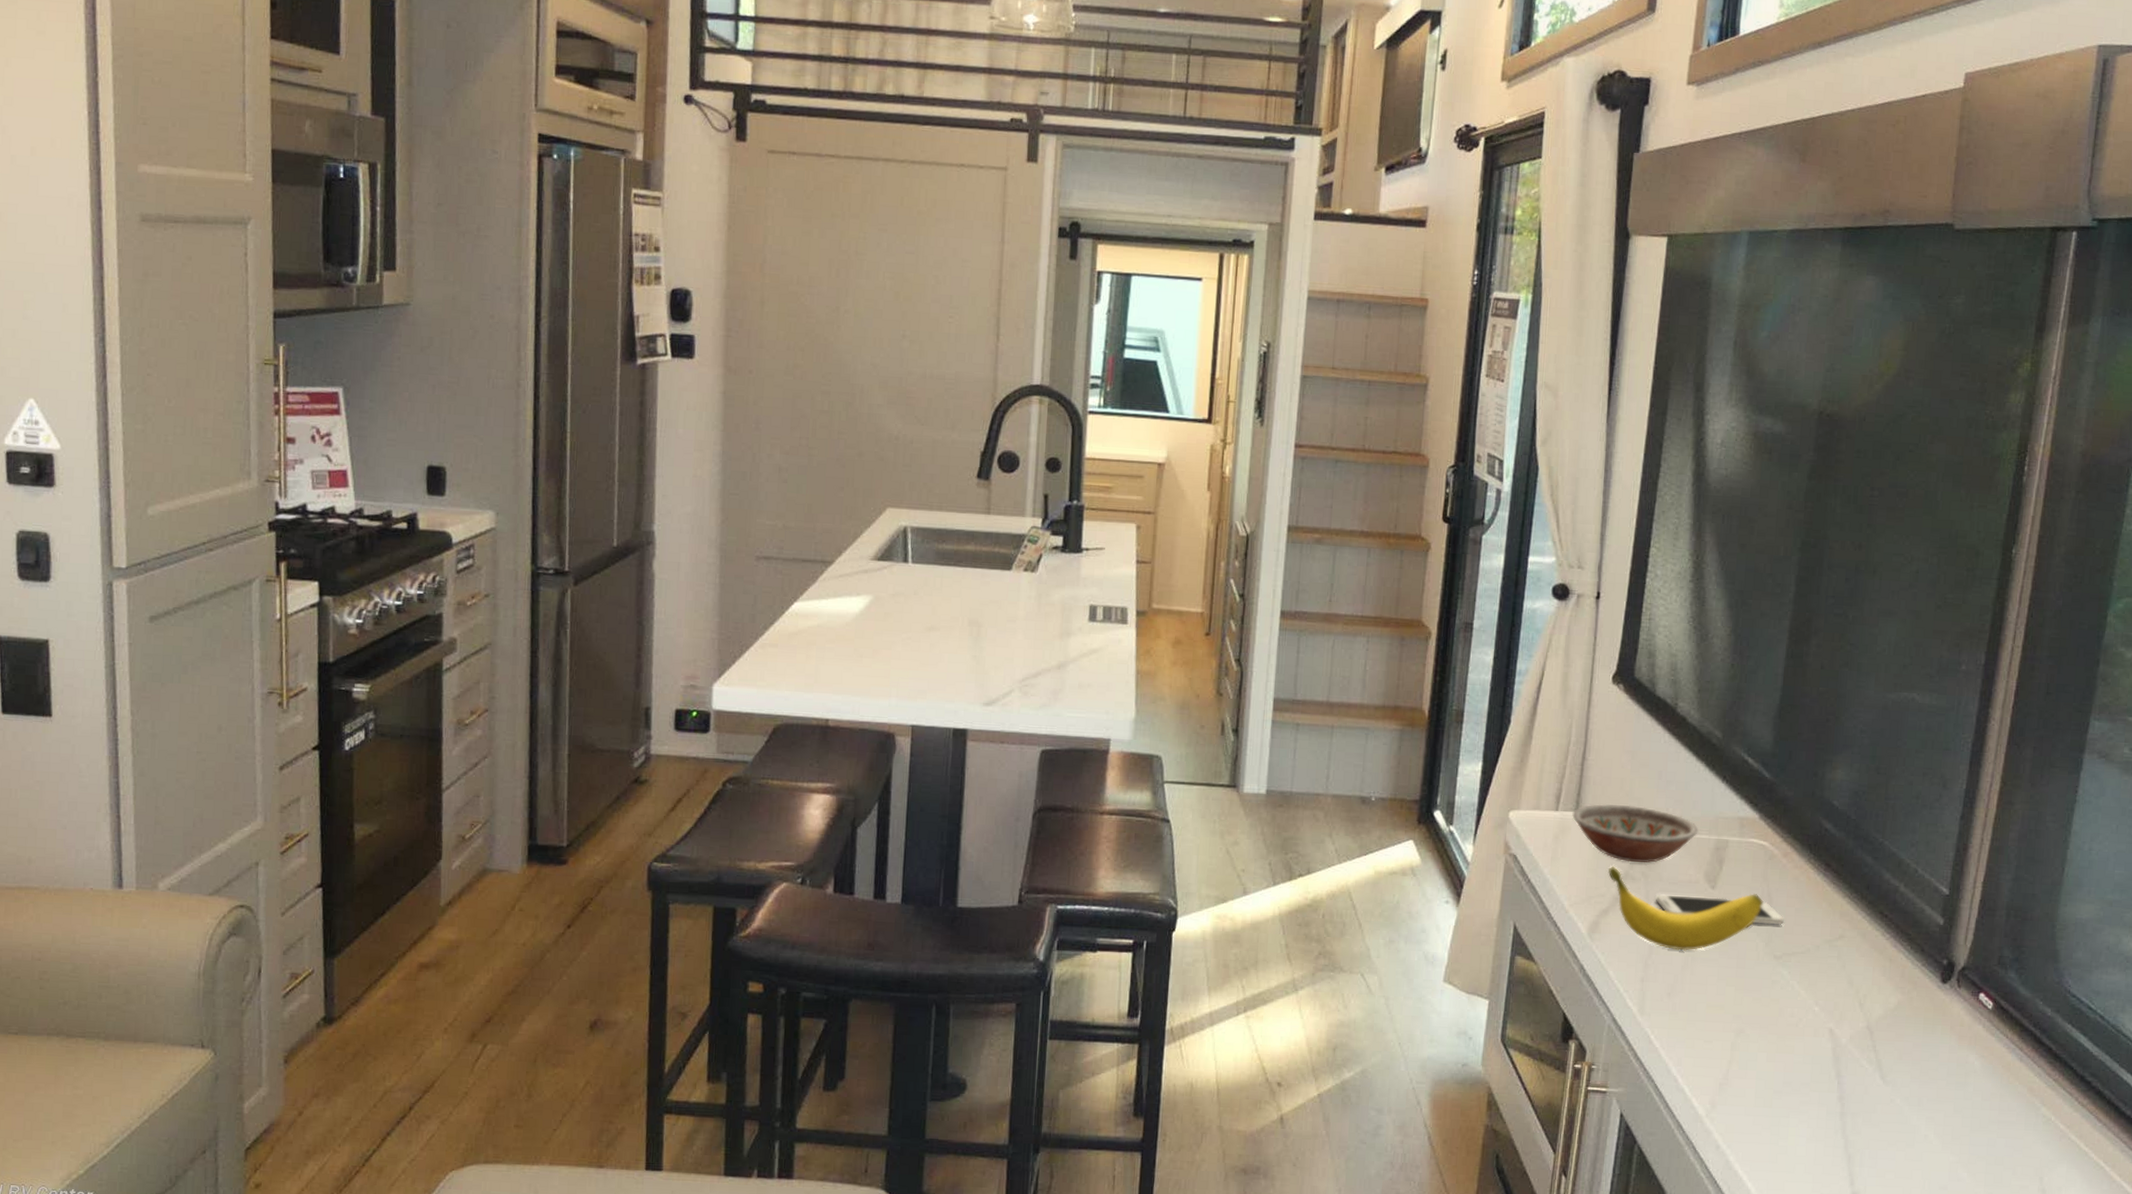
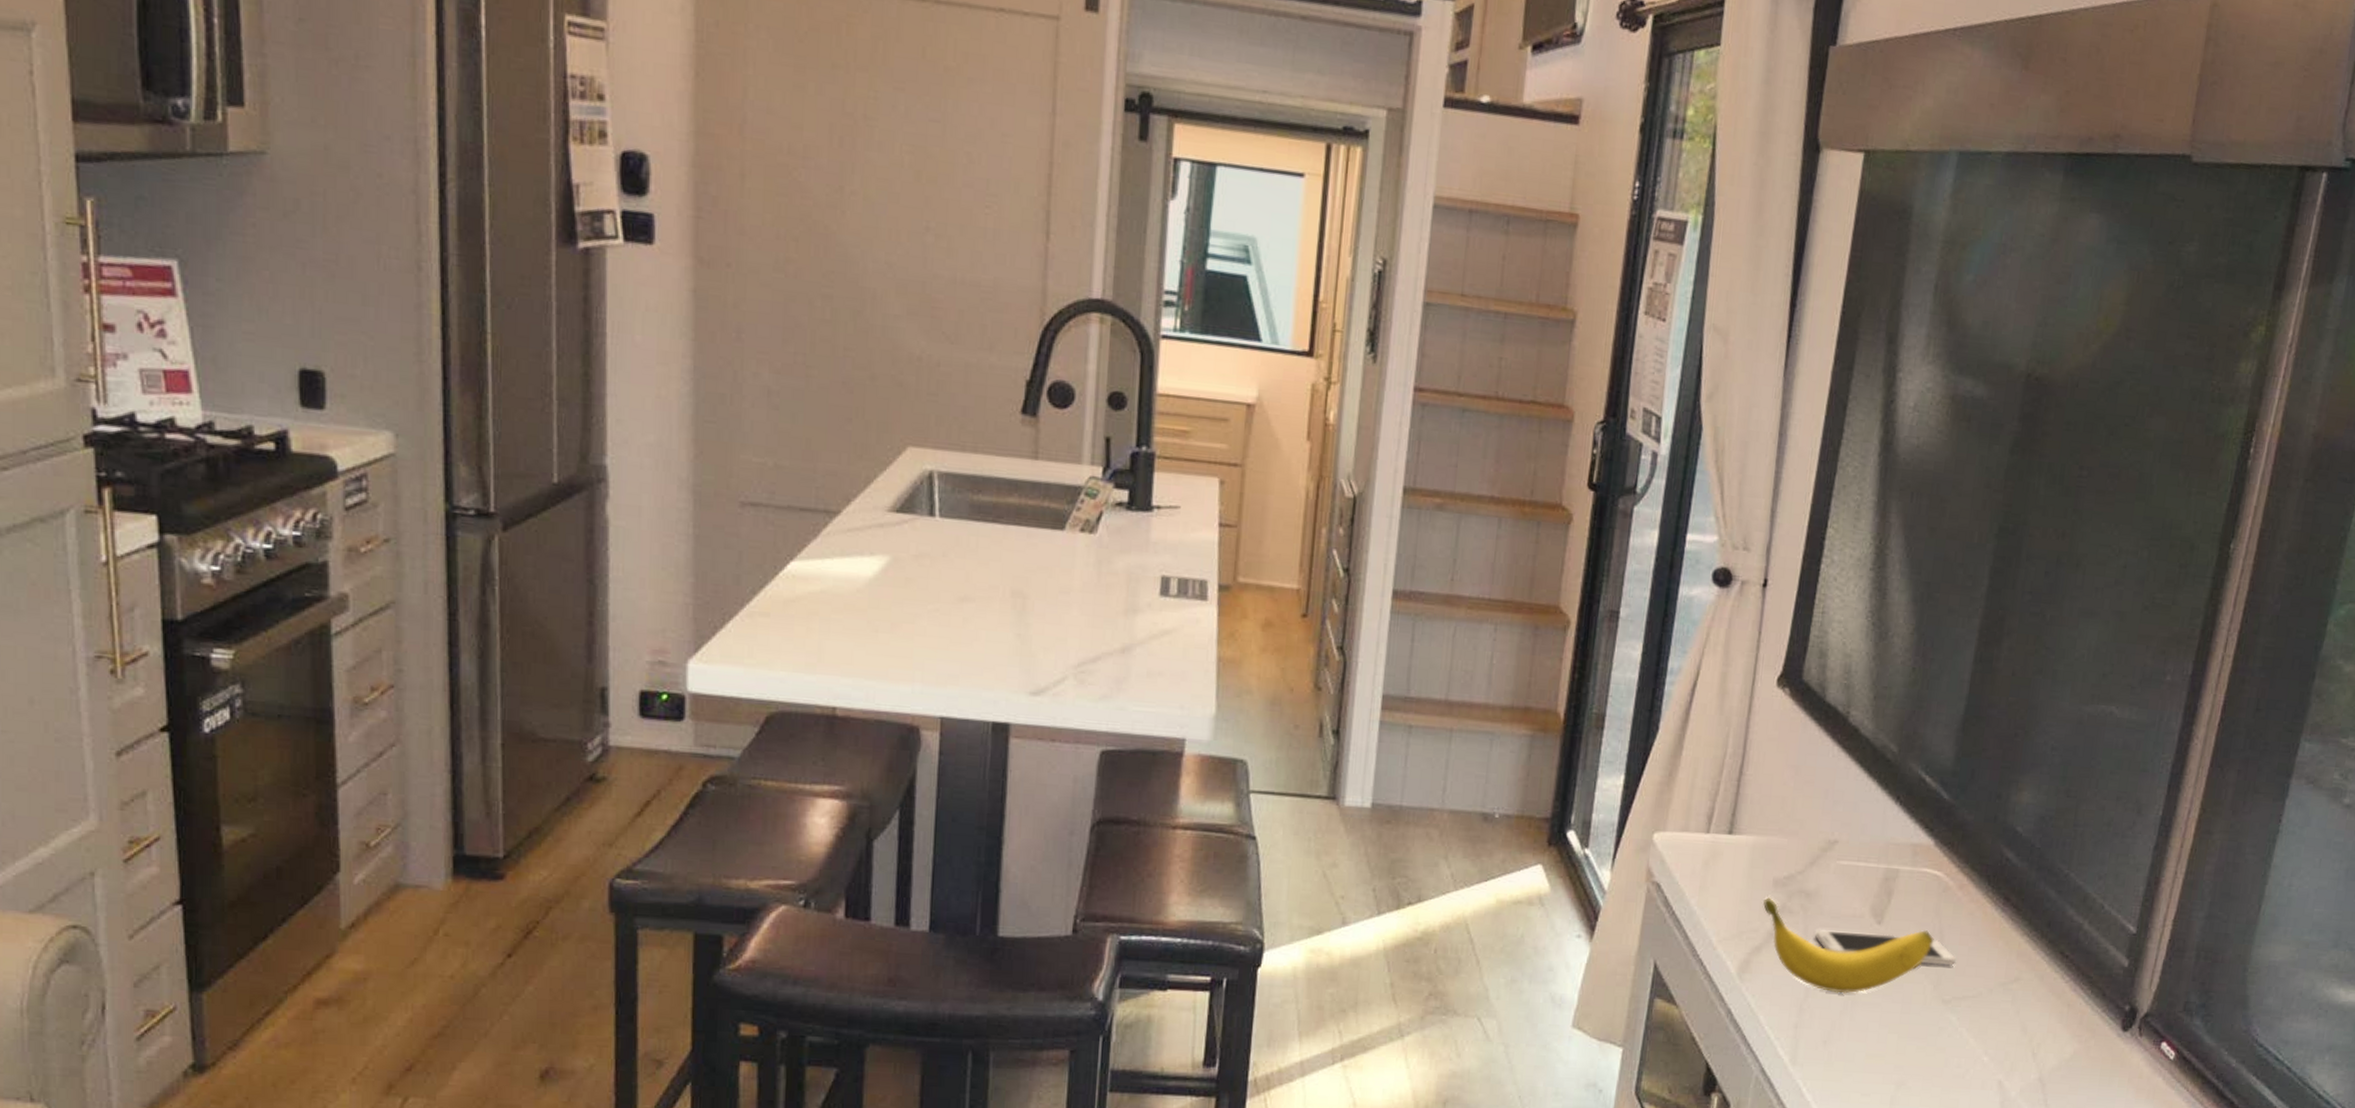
bowl: present [1572,804,1699,863] -> none [1725,826,1867,894]

